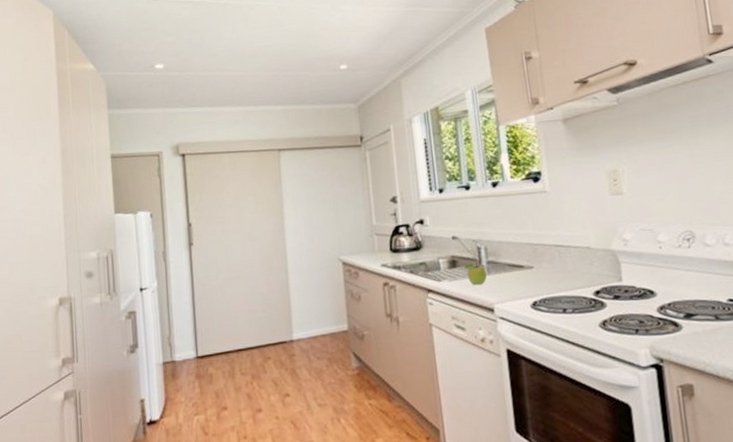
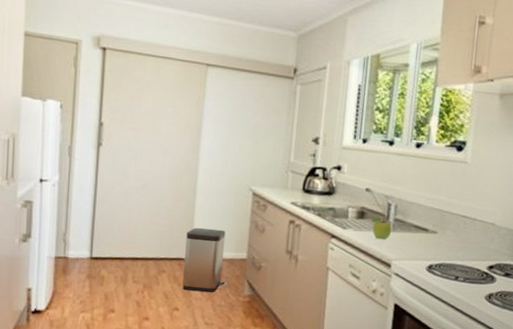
pedal bin: none [285,305,334,374] -> present [182,227,228,293]

